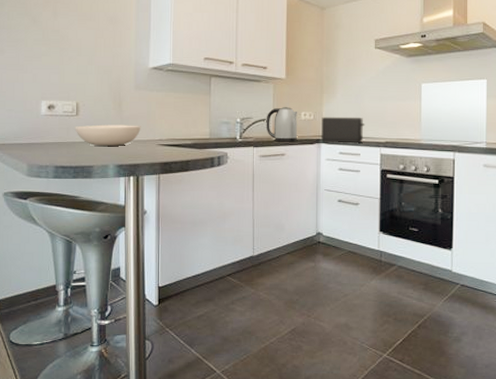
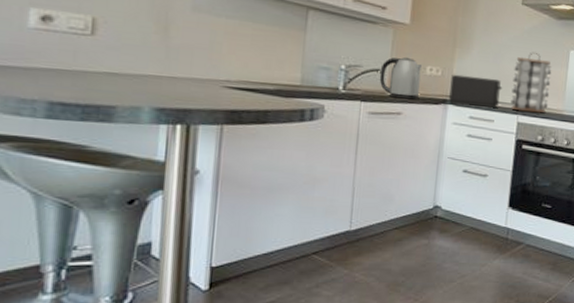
bowl: present [75,124,141,147] -> none [87,49,199,83]
spice rack: none [373,89,407,144] -> present [510,51,552,113]

